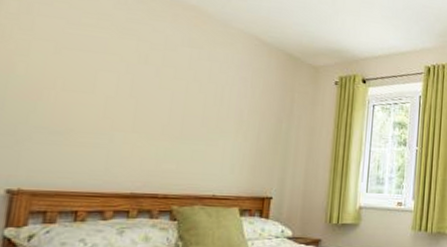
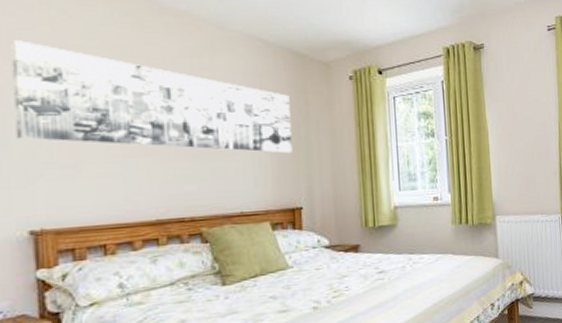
wall art: none [14,12,277,145] -> present [11,40,293,154]

